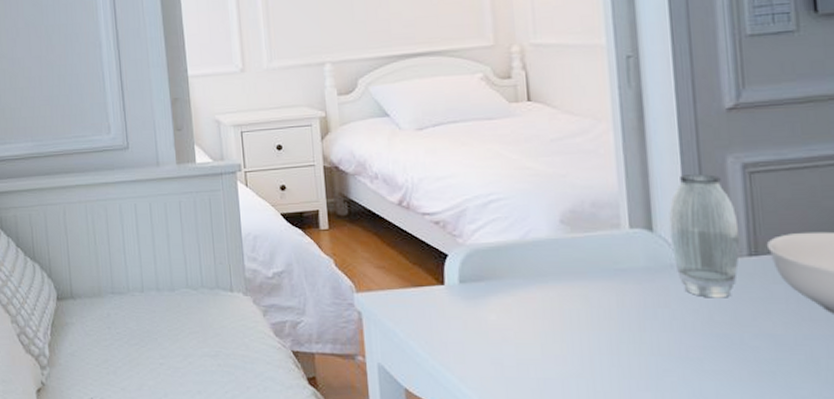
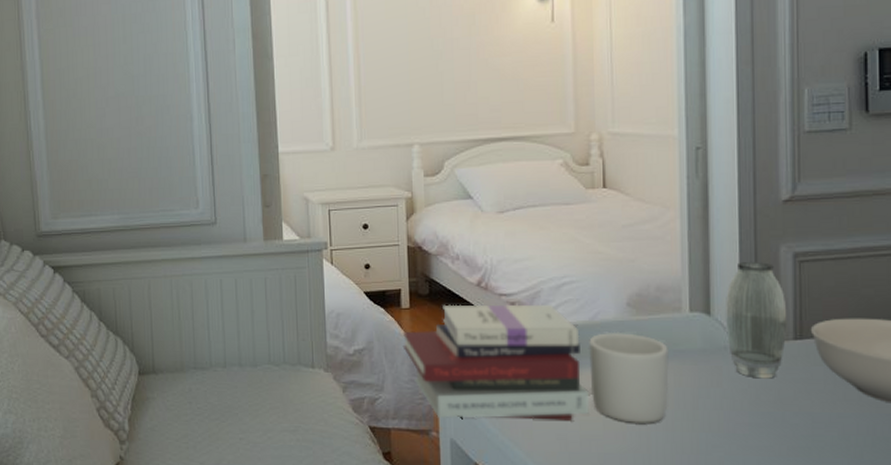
books: none [322,224,525,344] -> present [402,304,589,420]
mug: none [521,250,612,348] -> present [589,332,670,424]

